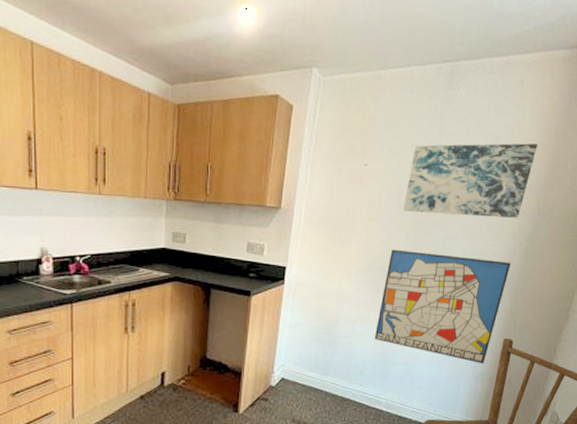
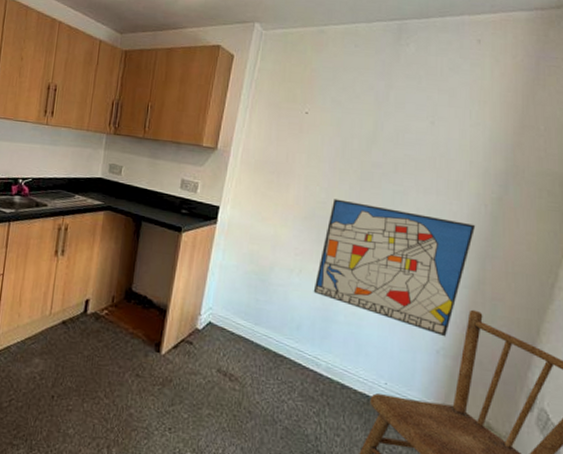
wall art: present [402,143,538,218] -> none [346,97,502,177]

